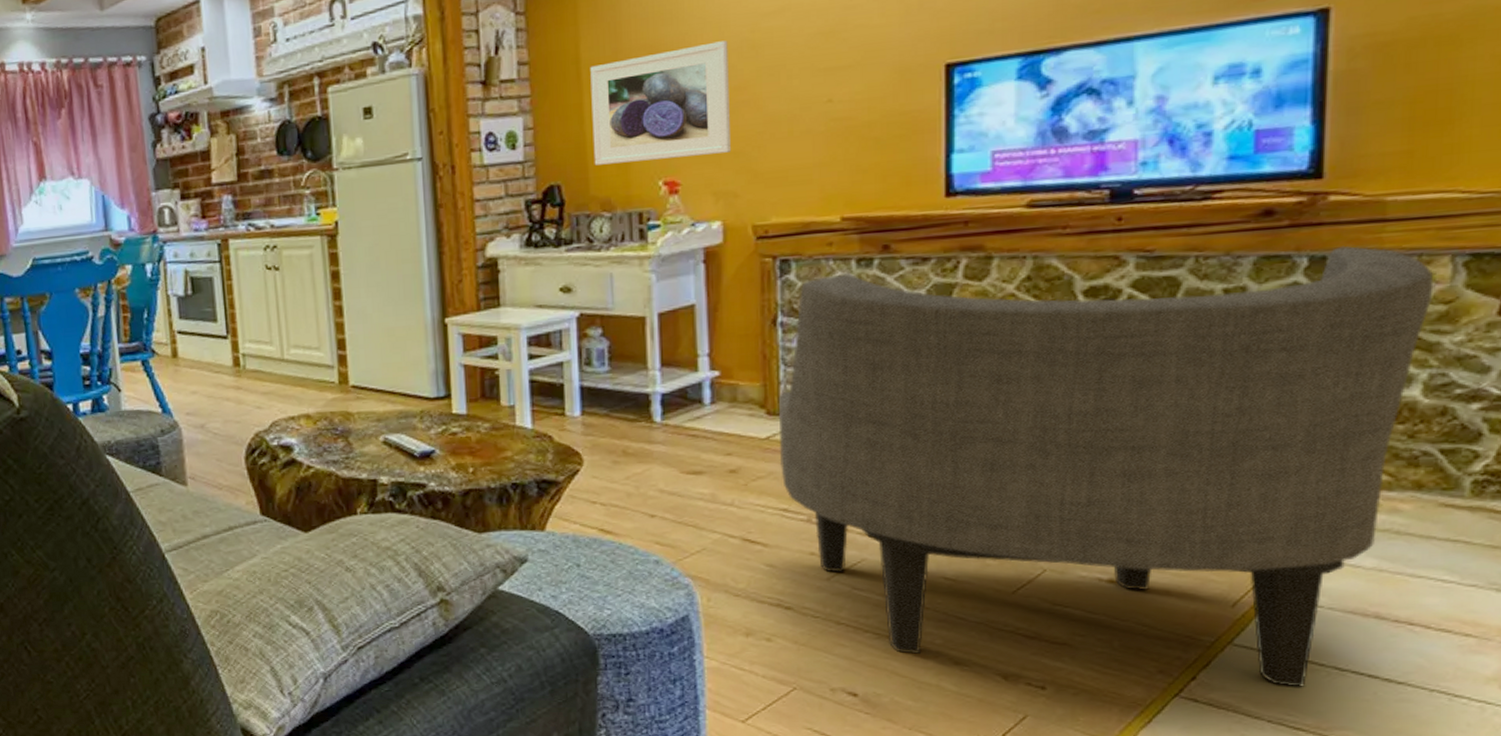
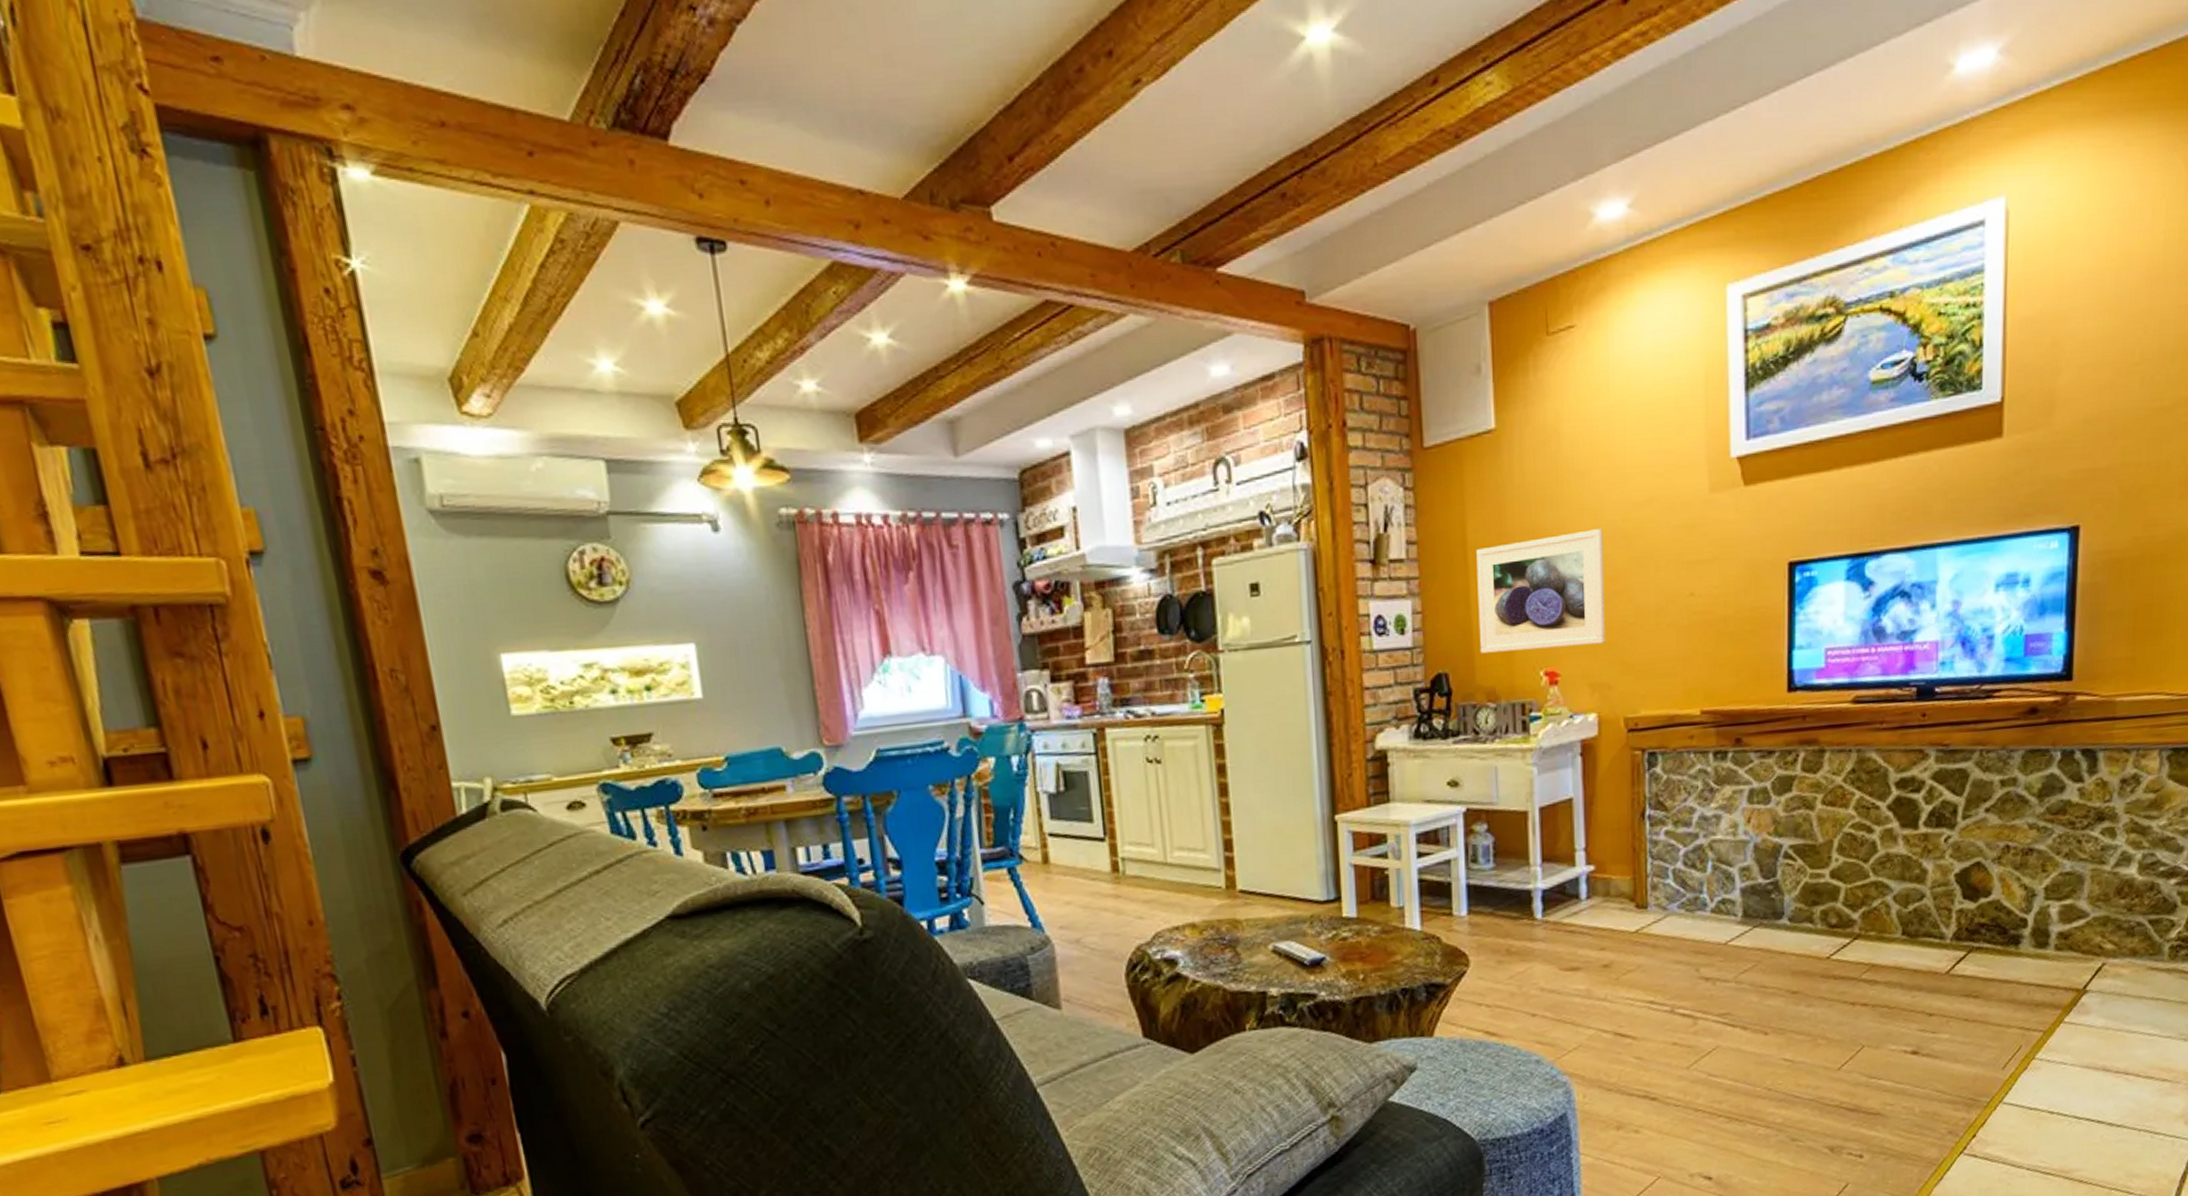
armchair: present [779,246,1434,687] -> none [1646,741,2148,1137]

